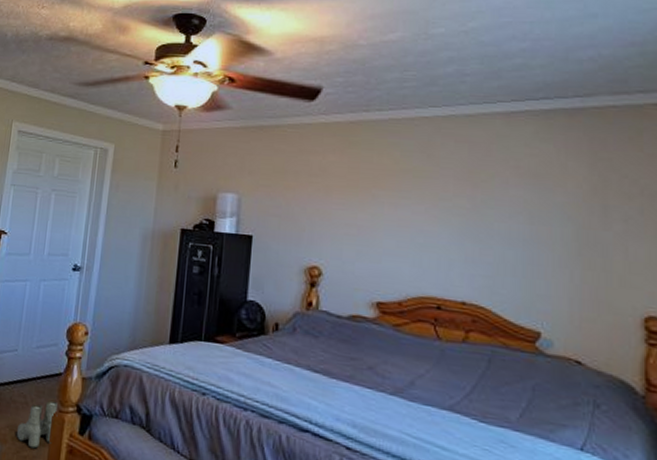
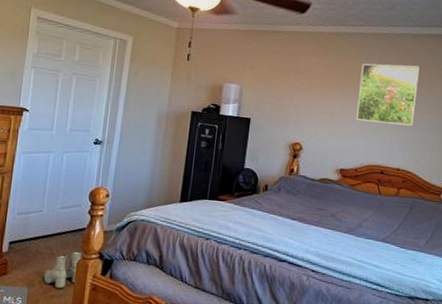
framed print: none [393,156,481,241] -> present [356,63,420,126]

